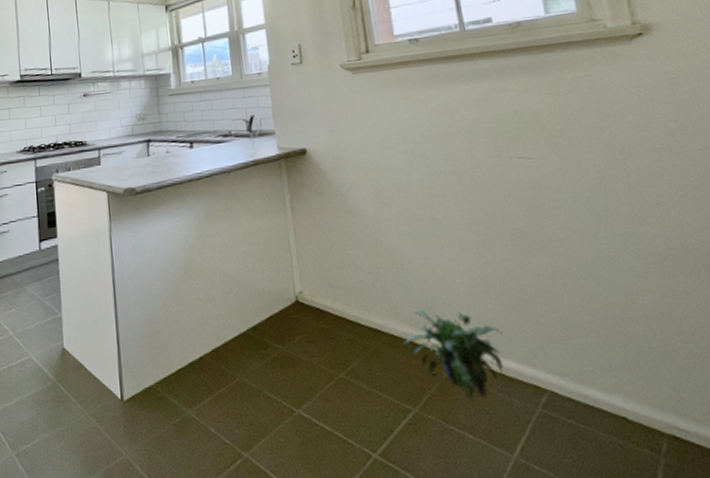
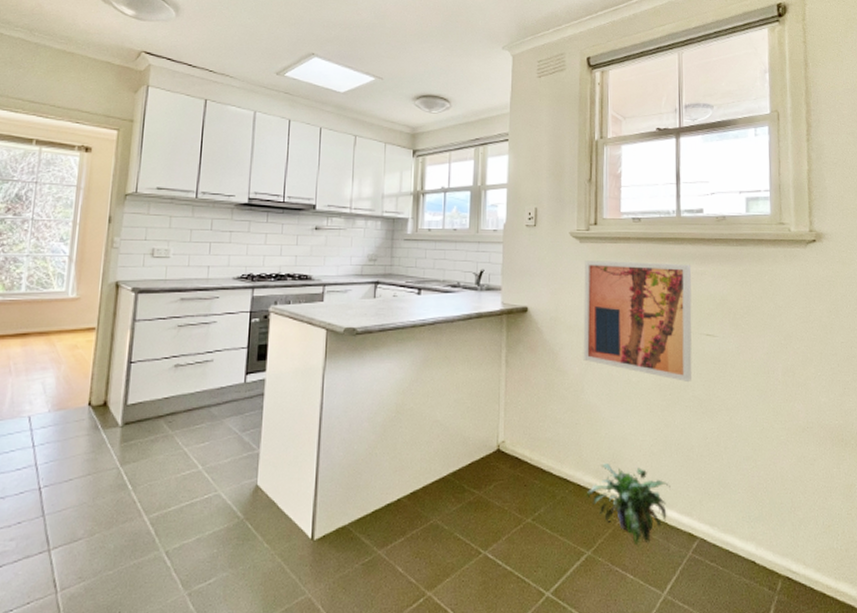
wall art: none [361,81,509,214] -> present [583,260,692,383]

